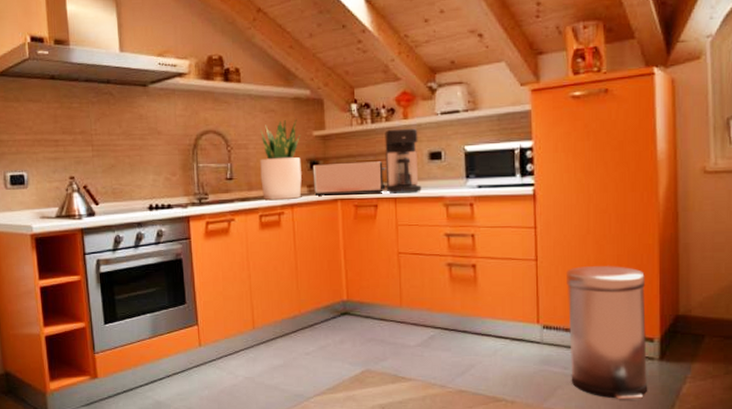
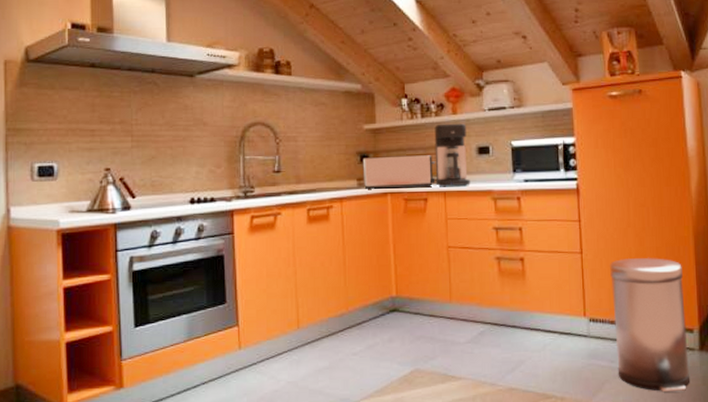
planter: present [260,118,302,200] -> none [309,112,352,193]

